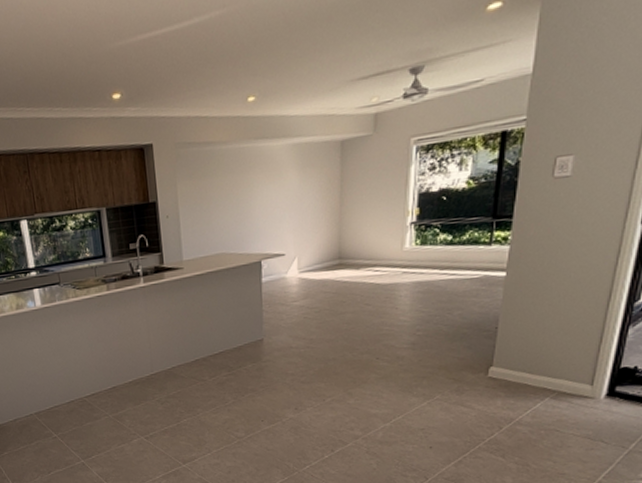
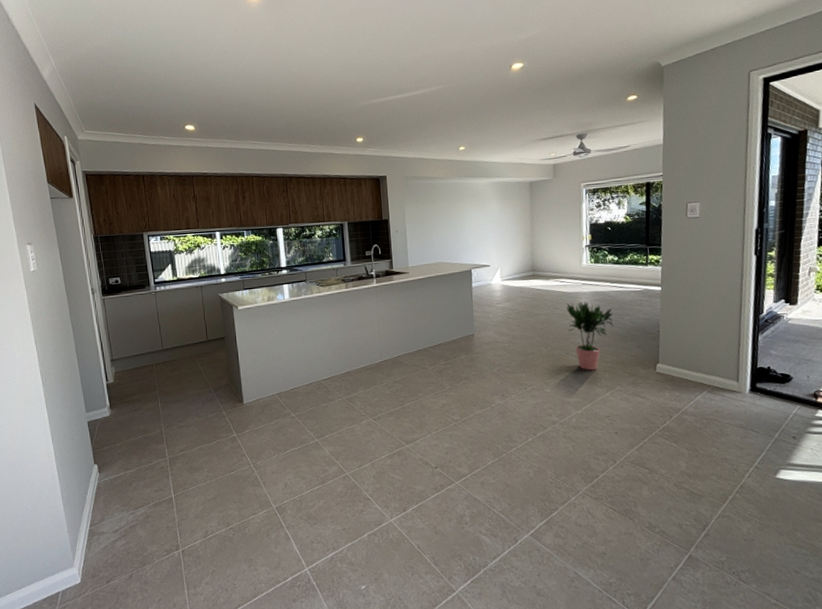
potted plant: none [380,294,440,378] -> present [566,301,613,371]

